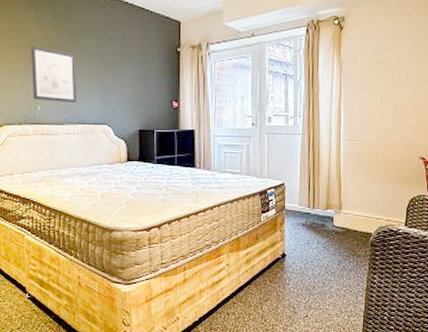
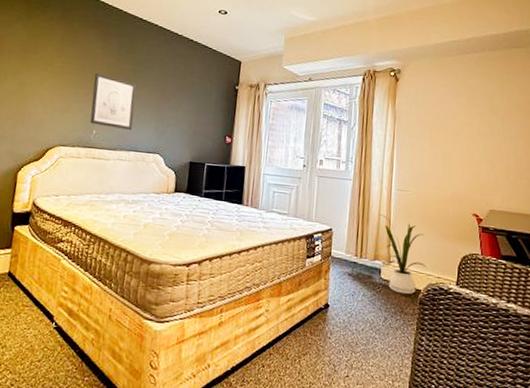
house plant: none [329,165,377,239] -> present [379,214,427,295]

